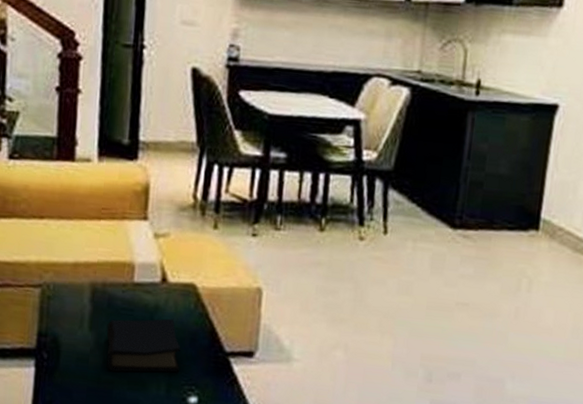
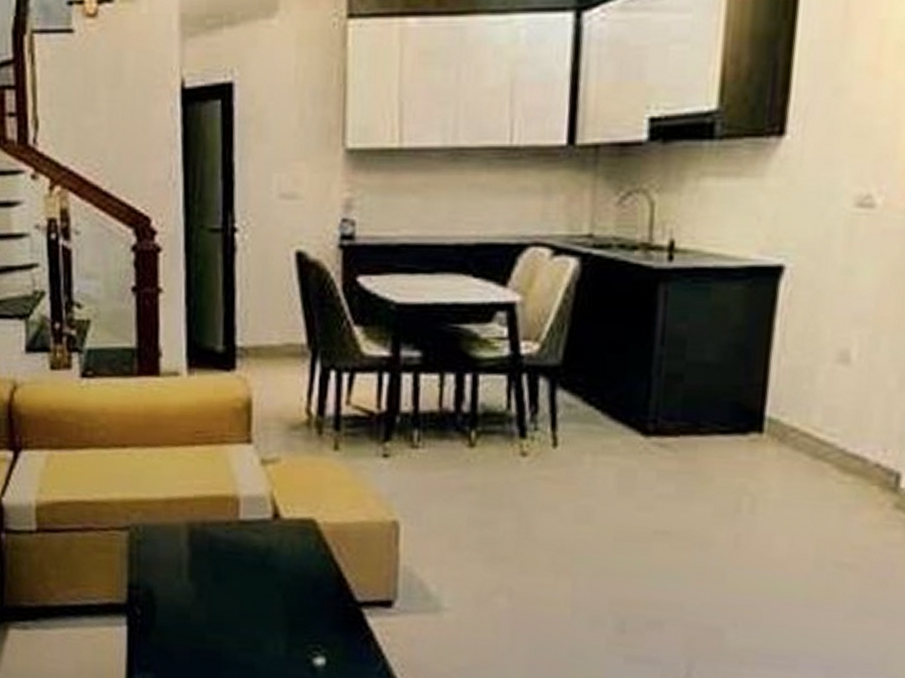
hardback book: present [106,318,181,373] -> none [209,562,301,630]

